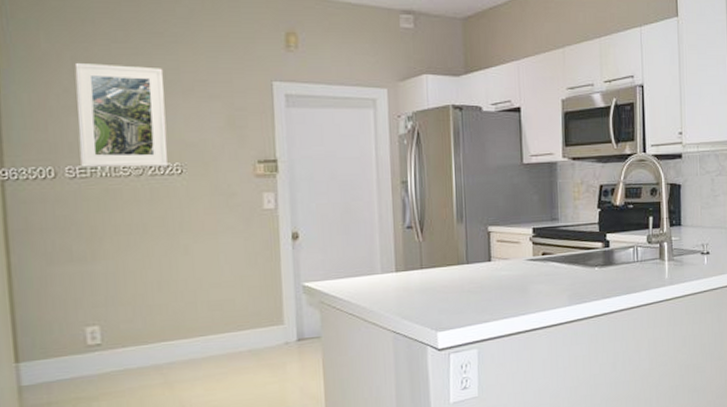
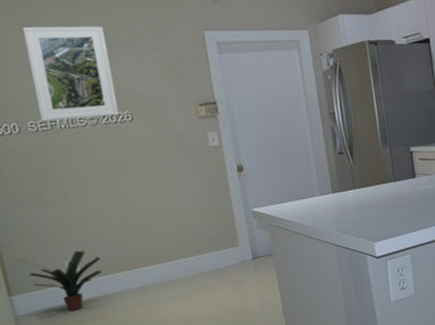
potted plant: none [32,315,125,386] -> present [18,250,102,312]

